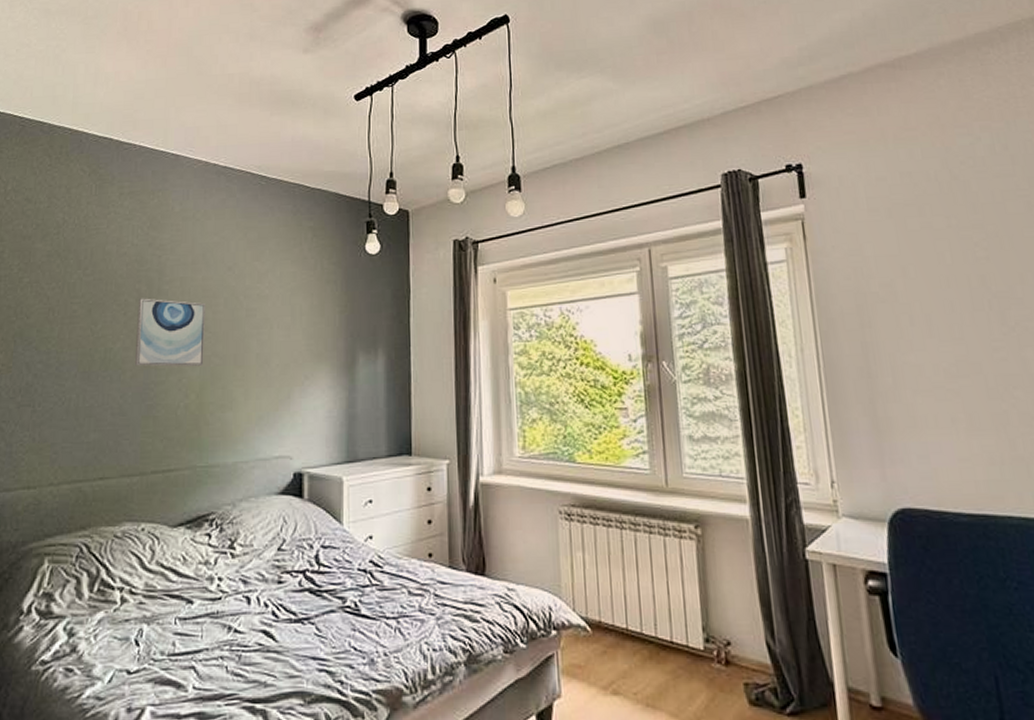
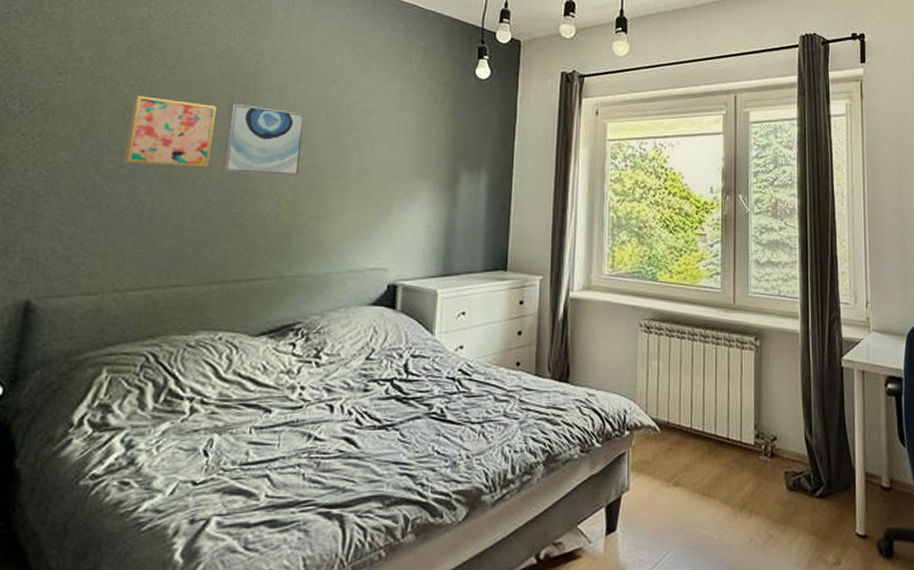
wall art: none [50,297,127,363] -> present [123,96,218,168]

